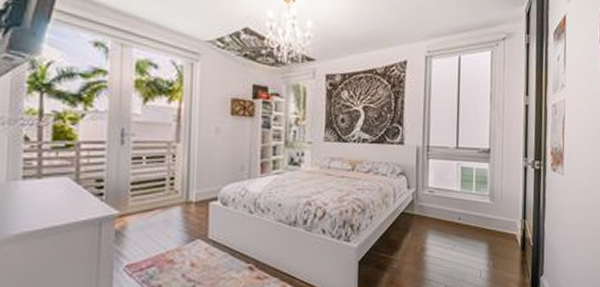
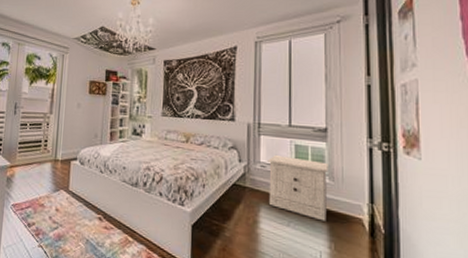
nightstand: none [435,179,490,241] -> present [268,155,328,222]

